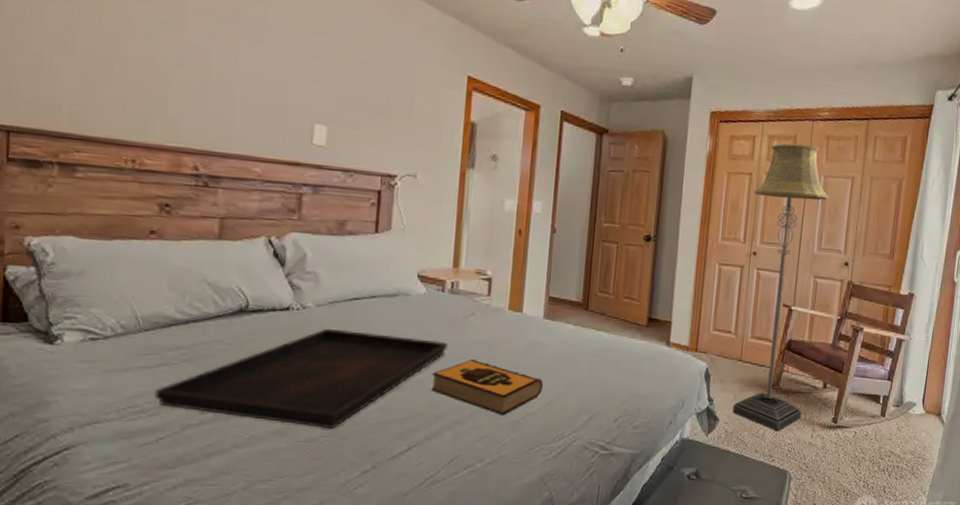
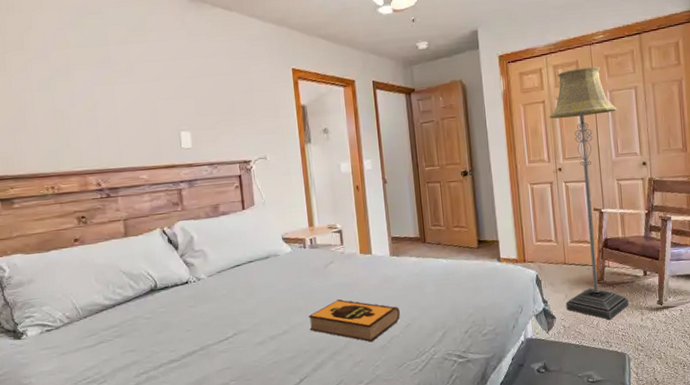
serving tray: present [155,328,449,429] -> none [100,288,318,375]

